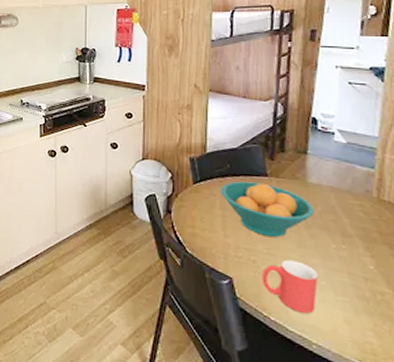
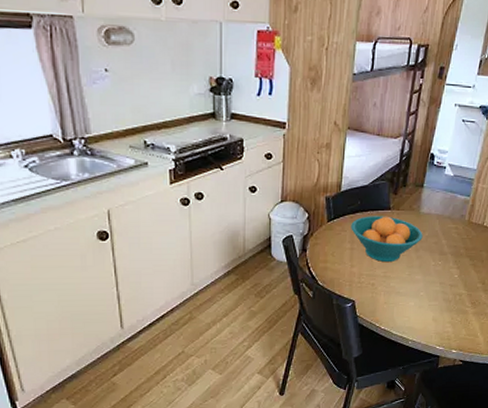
mug: present [261,260,318,314] -> none [377,279,419,319]

